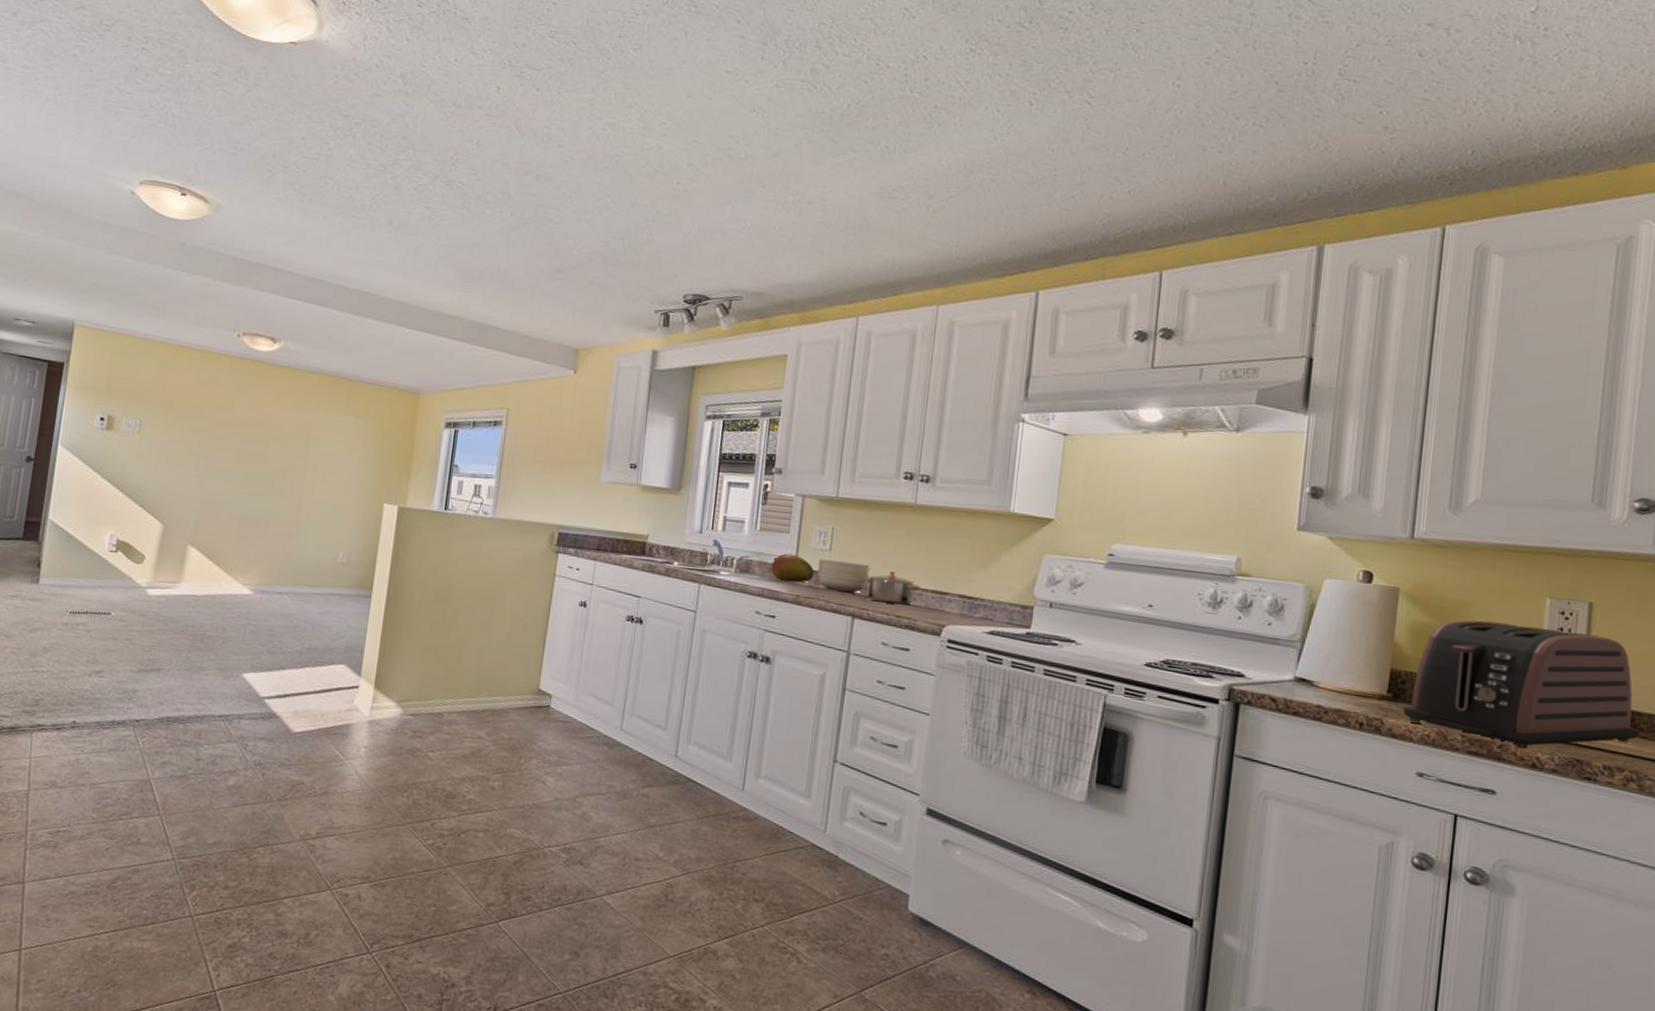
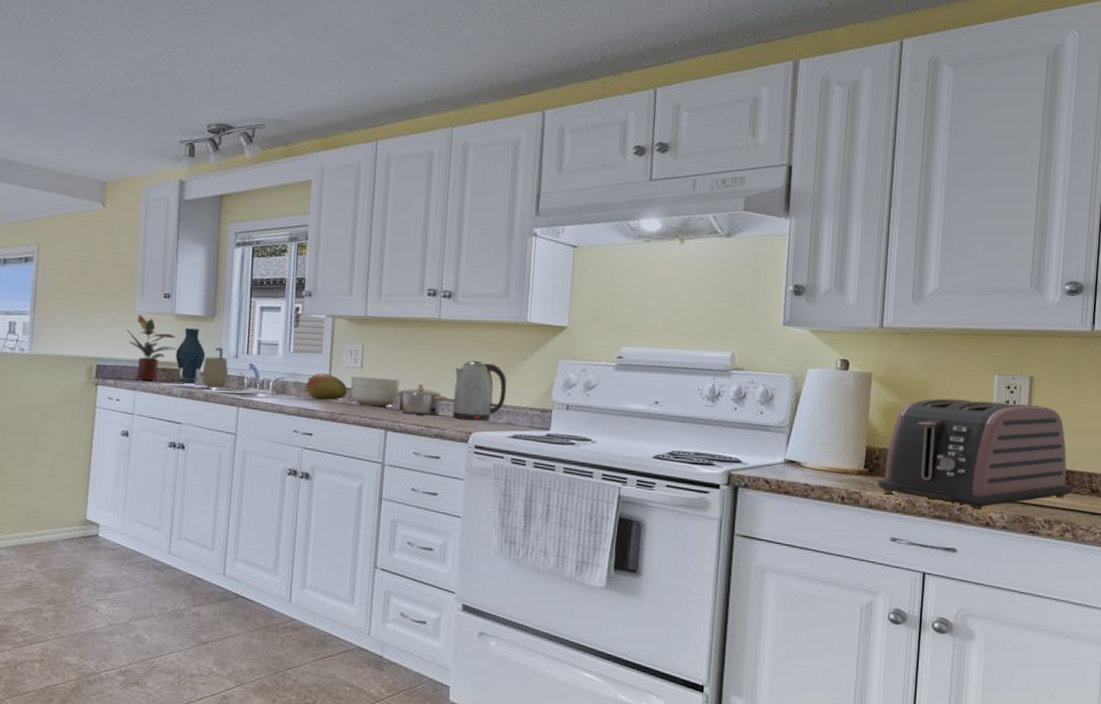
potted plant: none [590,483,640,553] -> present [126,313,177,381]
vase: none [638,500,670,558] -> present [175,328,206,384]
soap dispenser: none [664,521,692,564] -> present [202,347,229,388]
kettle: none [925,549,986,614] -> present [453,360,507,421]

